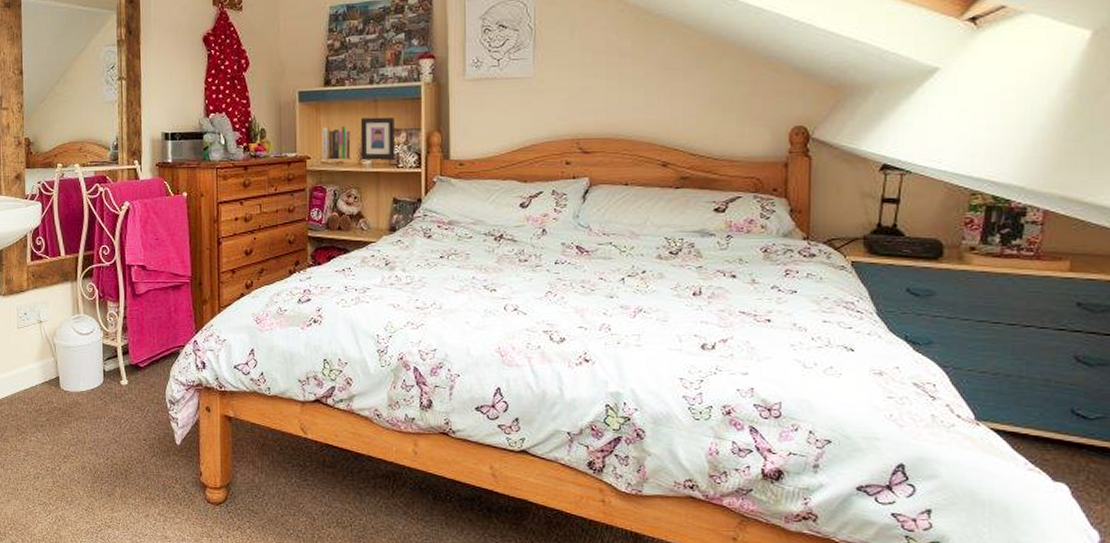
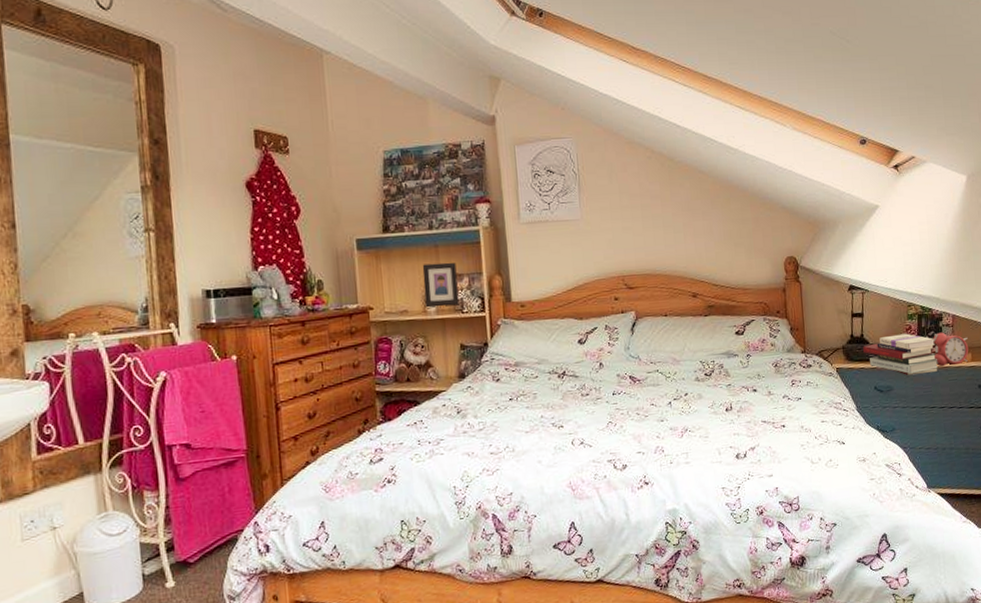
books: present [321,127,351,160] -> none [383,274,414,310]
books: none [895,228,1011,281] -> present [863,333,938,376]
alarm clock: none [1007,230,1067,274] -> present [933,332,969,367]

